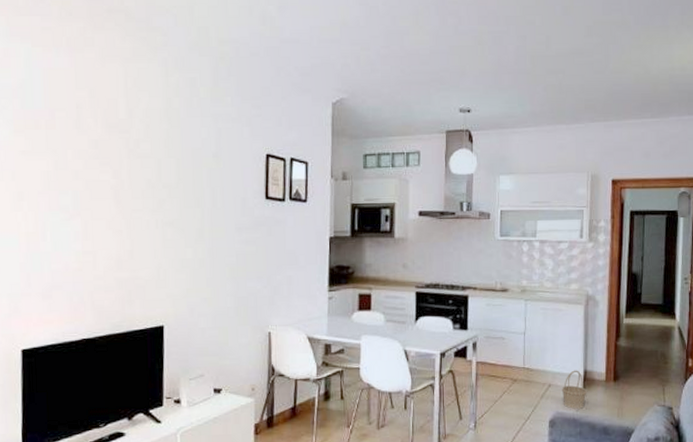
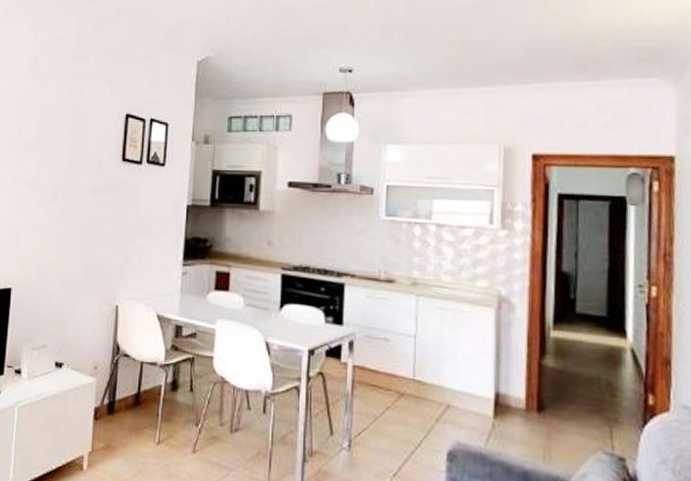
basket: present [561,370,587,409] -> none [464,390,500,443]

